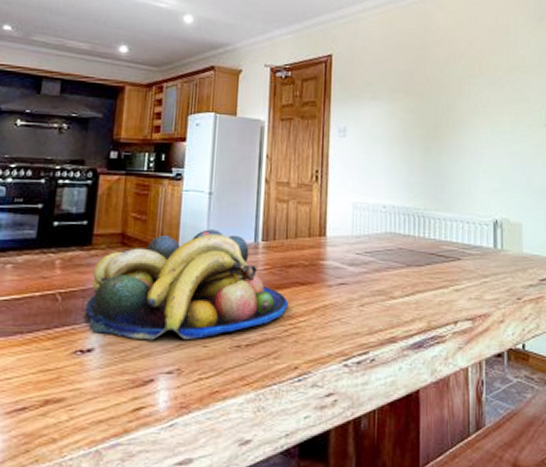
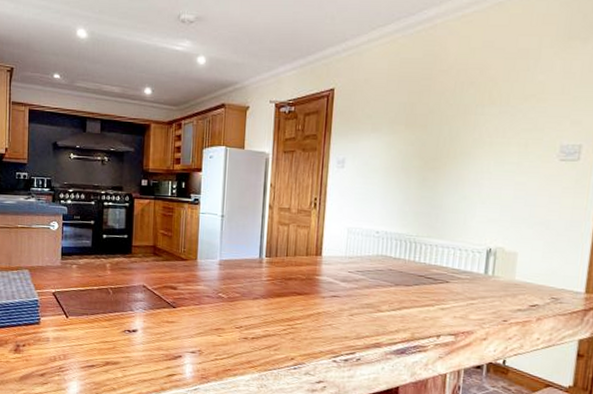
fruit bowl: present [85,229,289,341] -> none [129,245,288,330]

